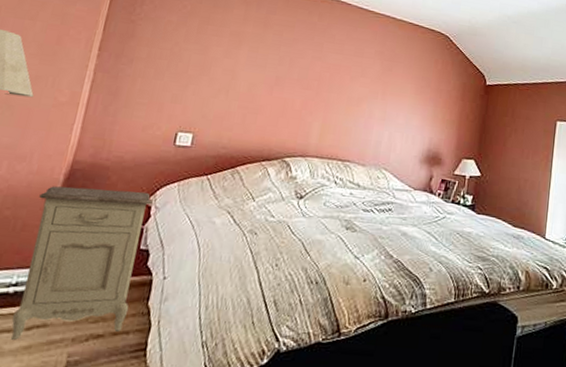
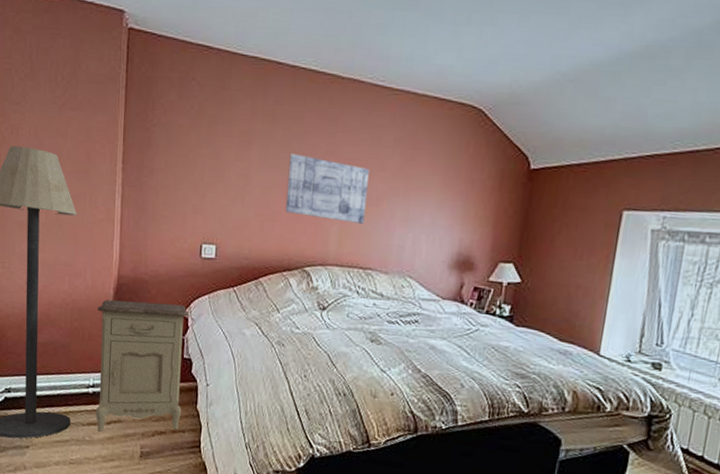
wall art: none [269,56,352,121] -> present [285,154,369,224]

